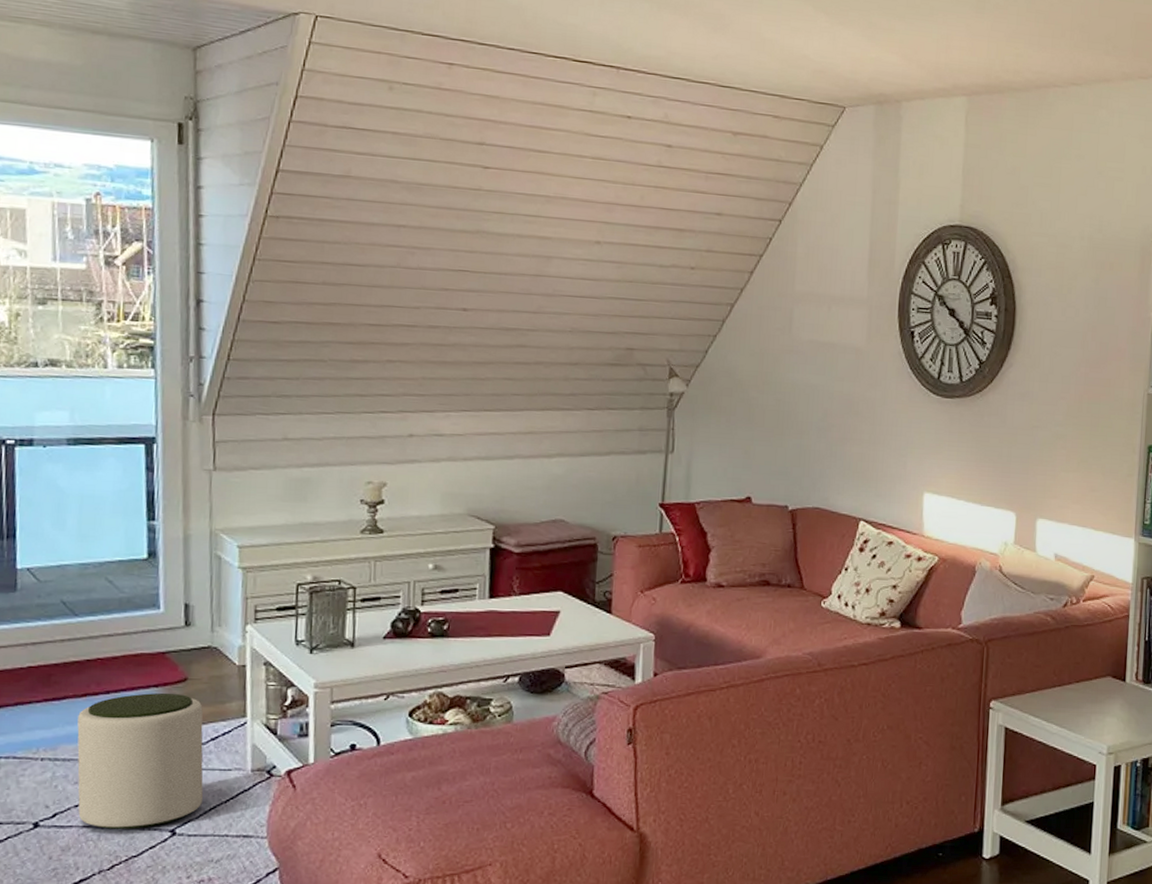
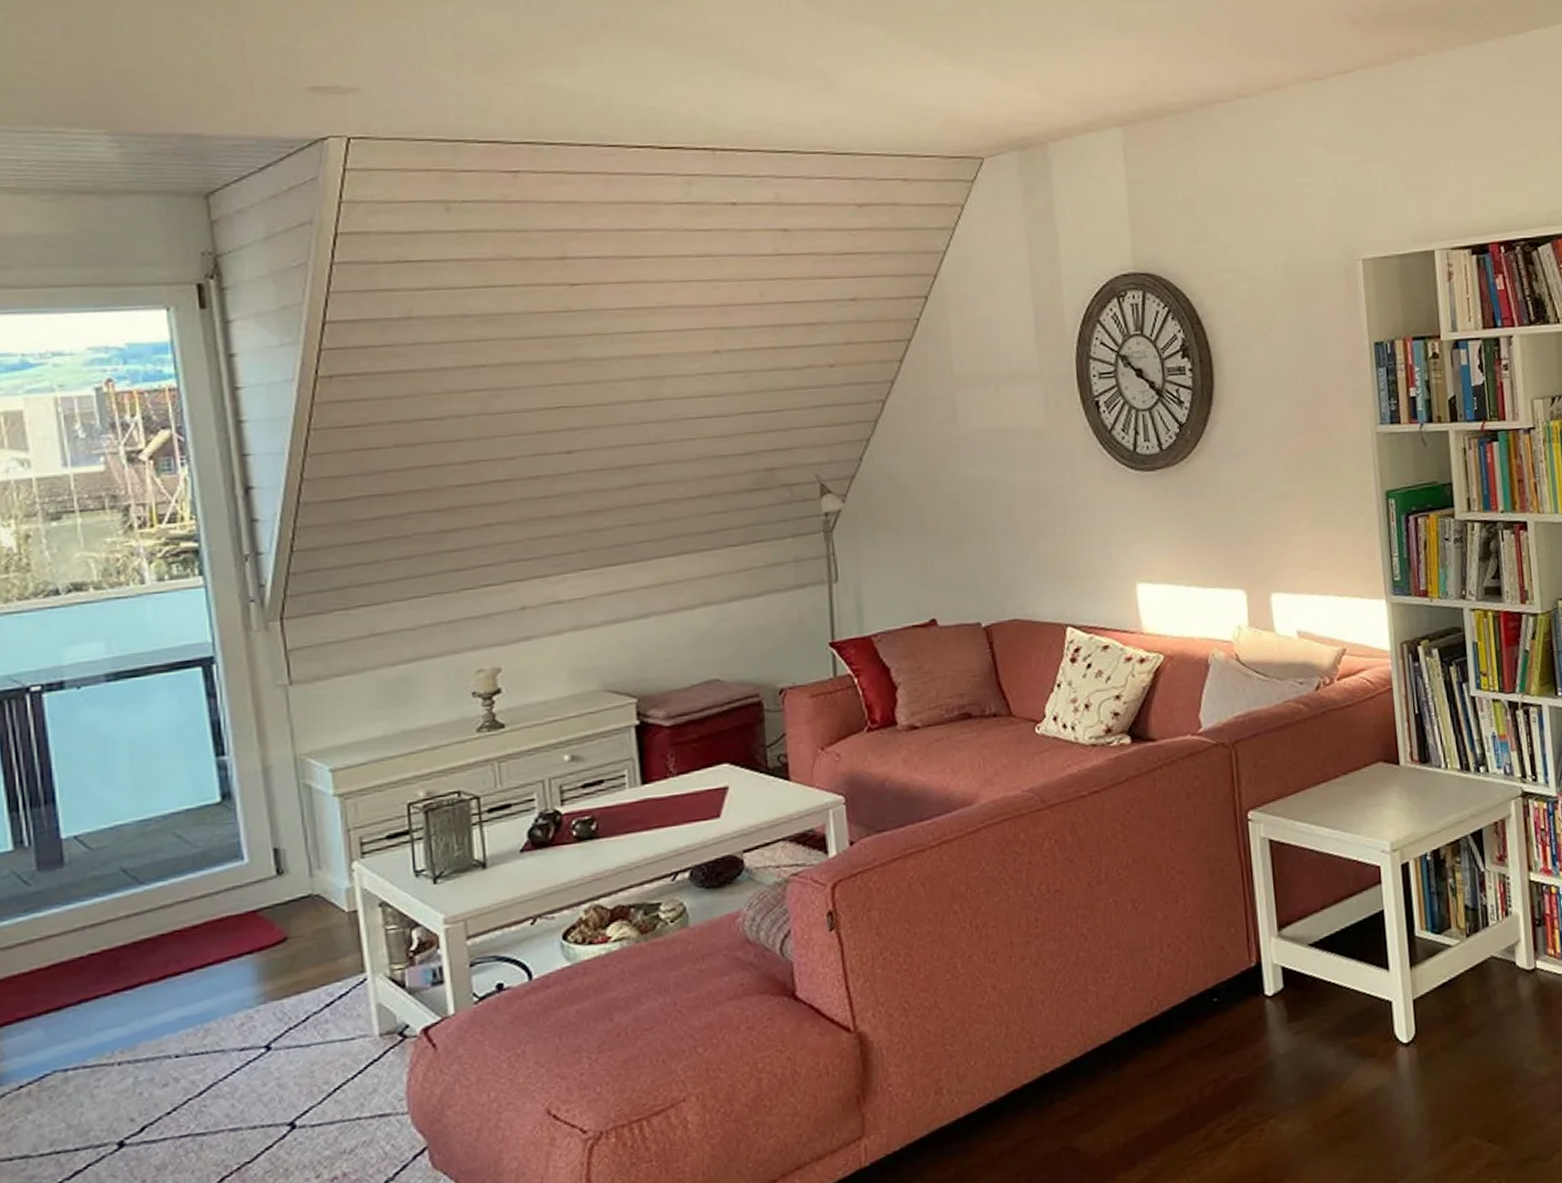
plant pot: present [77,692,204,829] -> none [158,957,325,1136]

